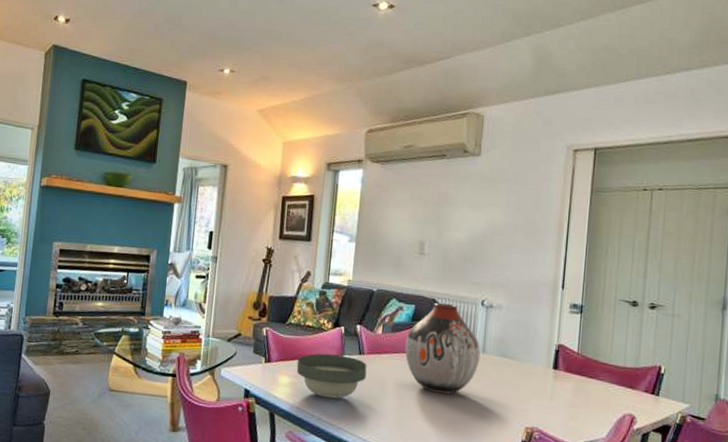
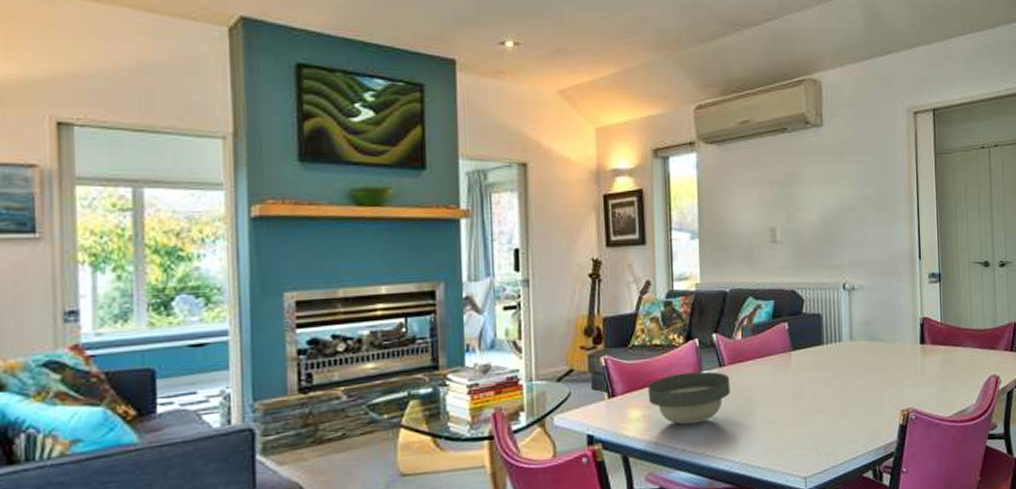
vase: present [405,302,481,394] -> none [768,293,849,393]

